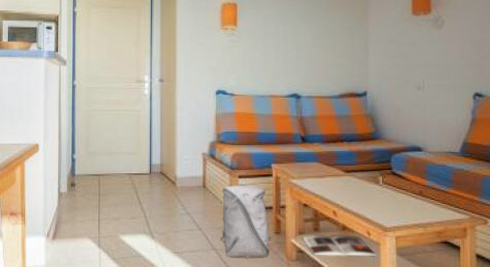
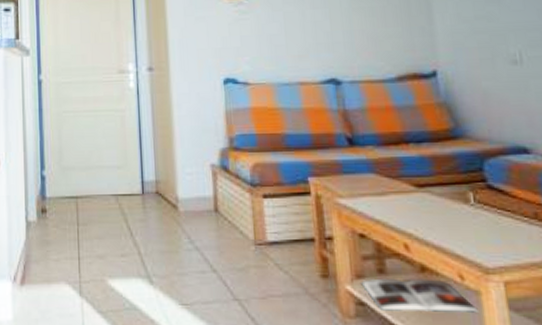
backpack: present [220,184,272,259] -> none [241,207,317,314]

